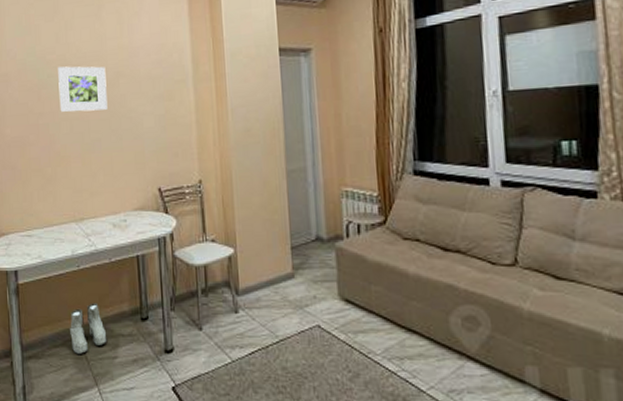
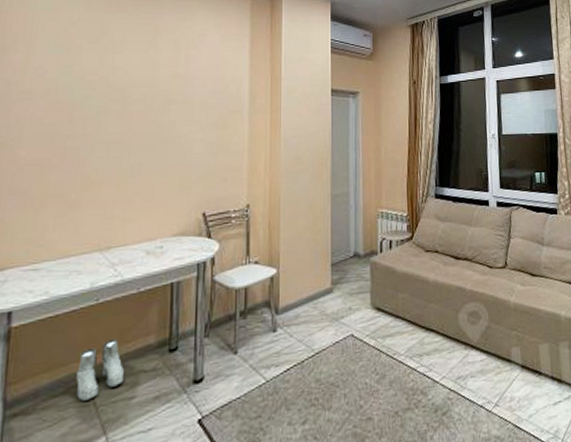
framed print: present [58,66,108,112] -> none [95,89,156,136]

